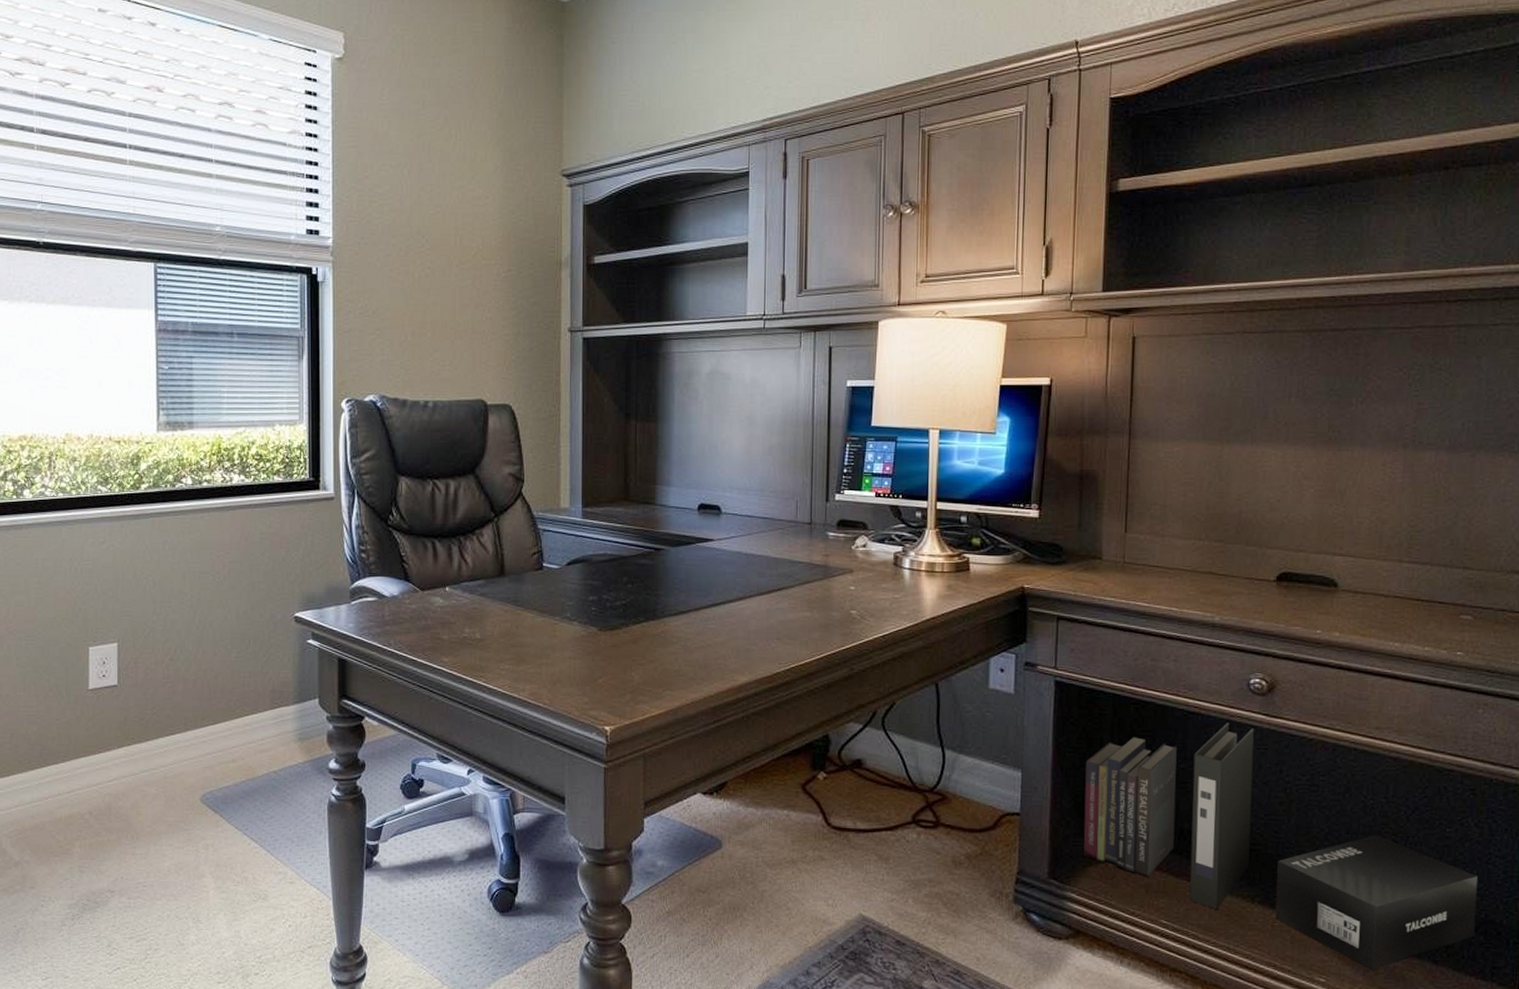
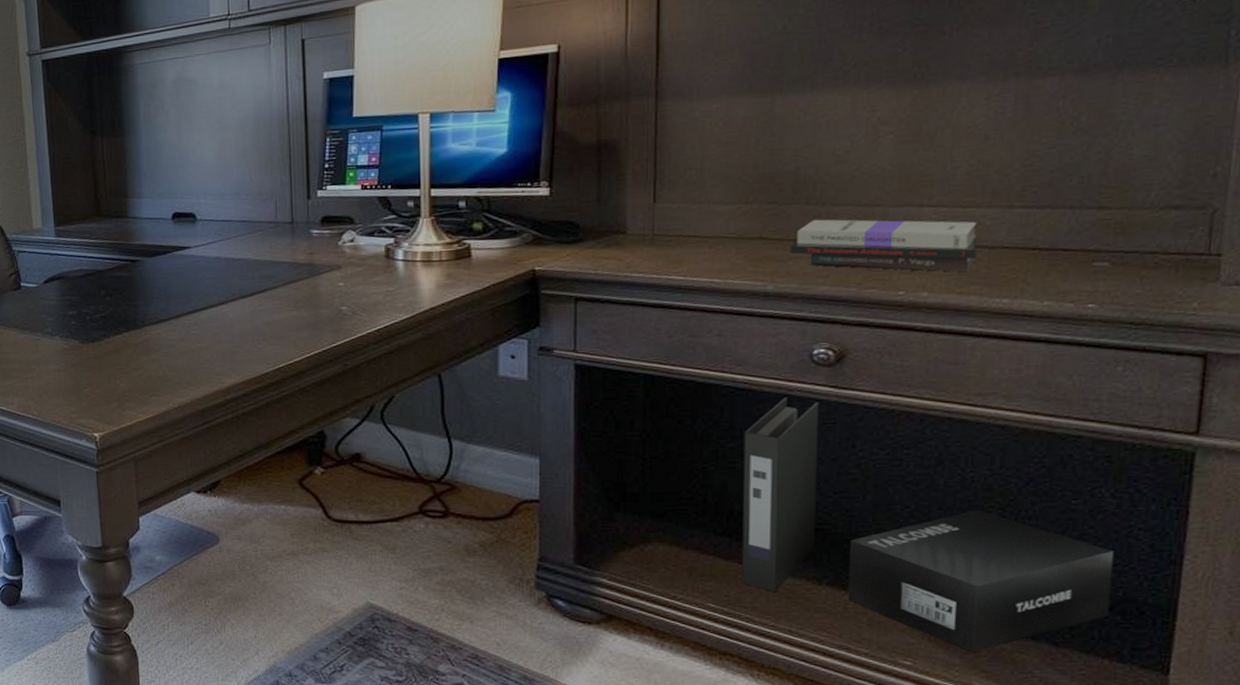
books: present [1083,737,1177,877] -> none [613,418,724,561]
books: none [1233,559,1376,617] -> present [789,219,978,273]

